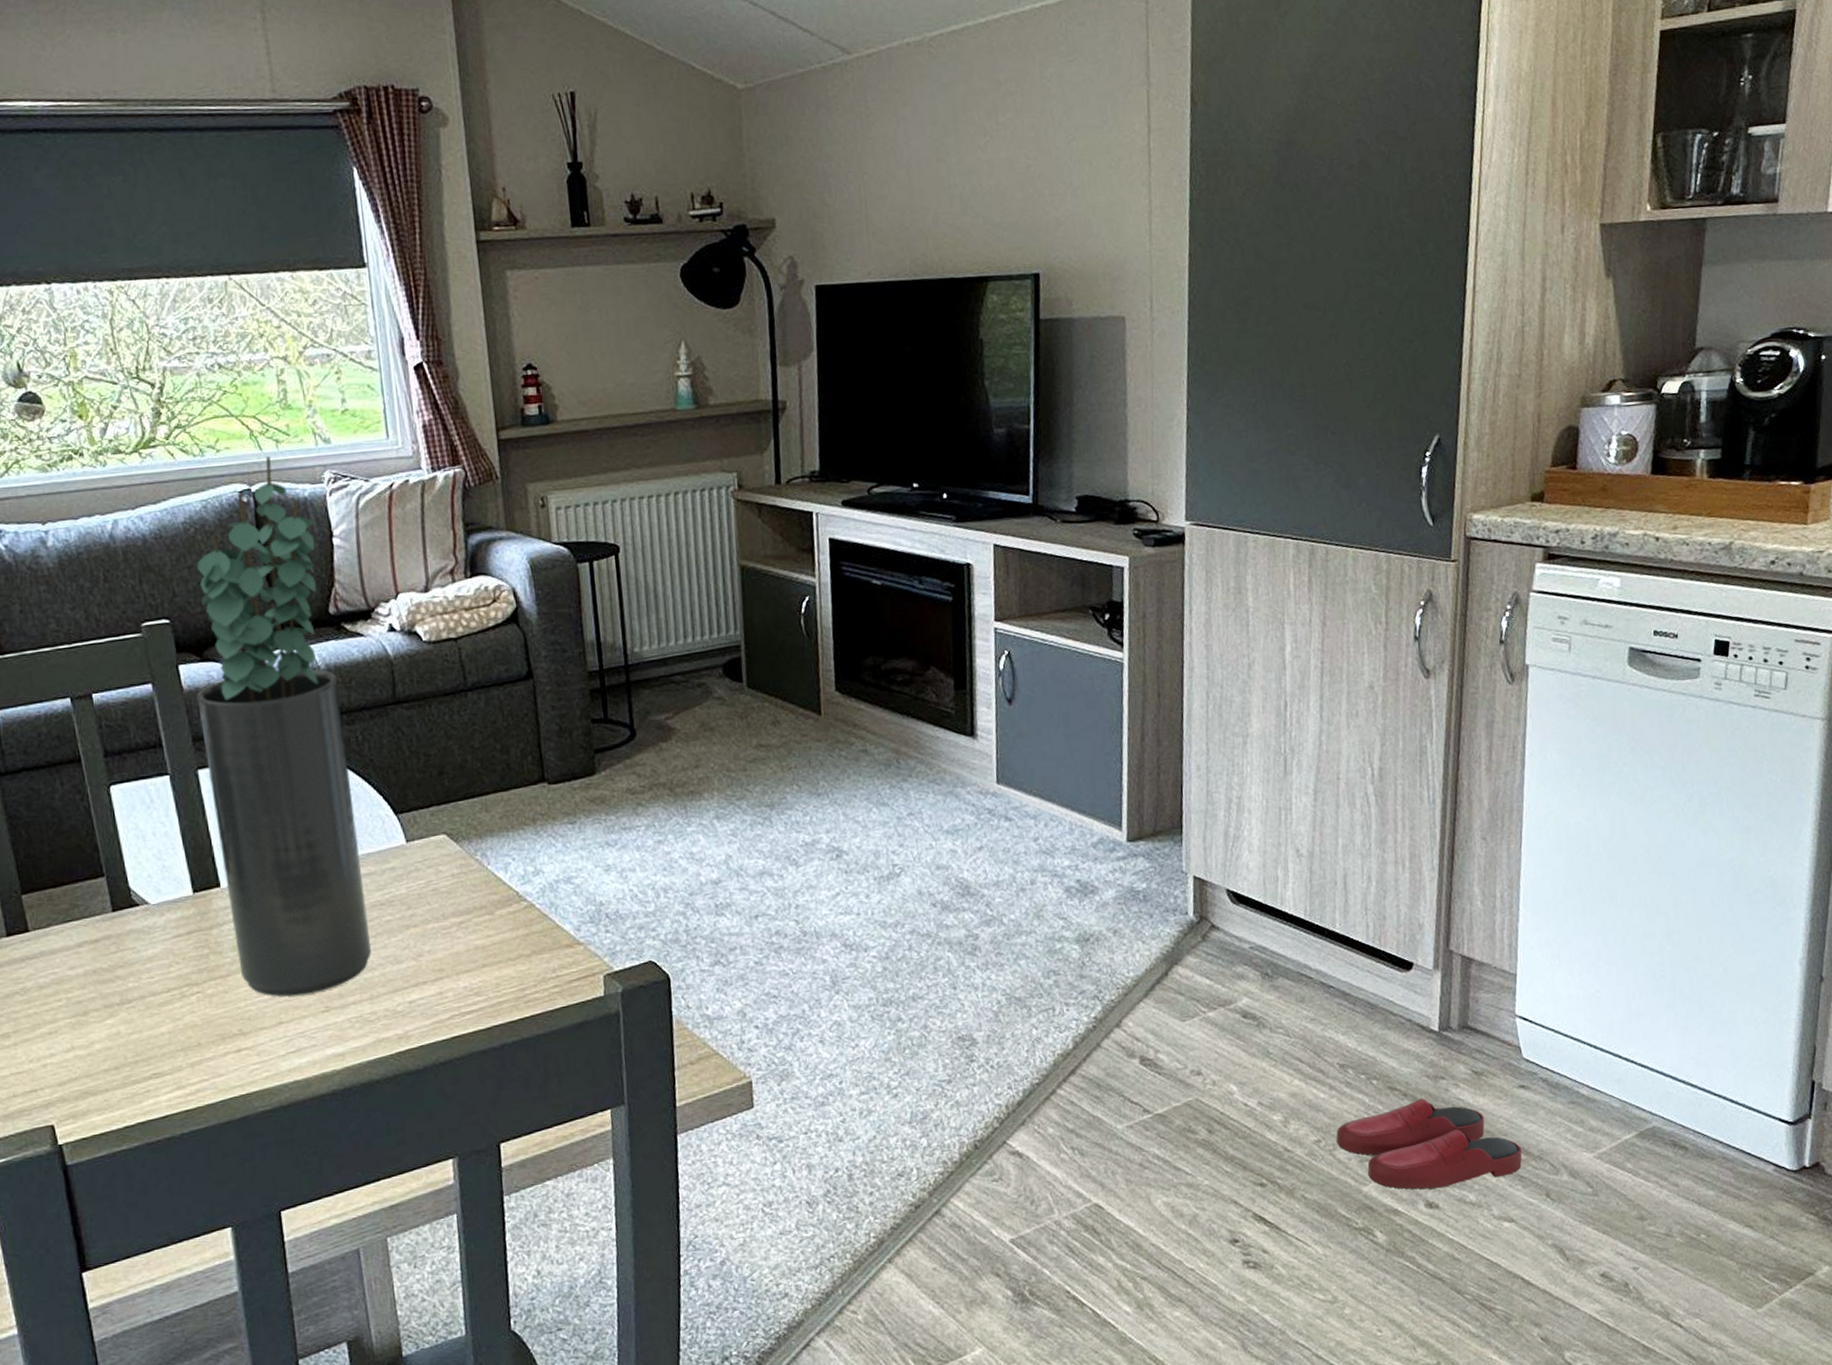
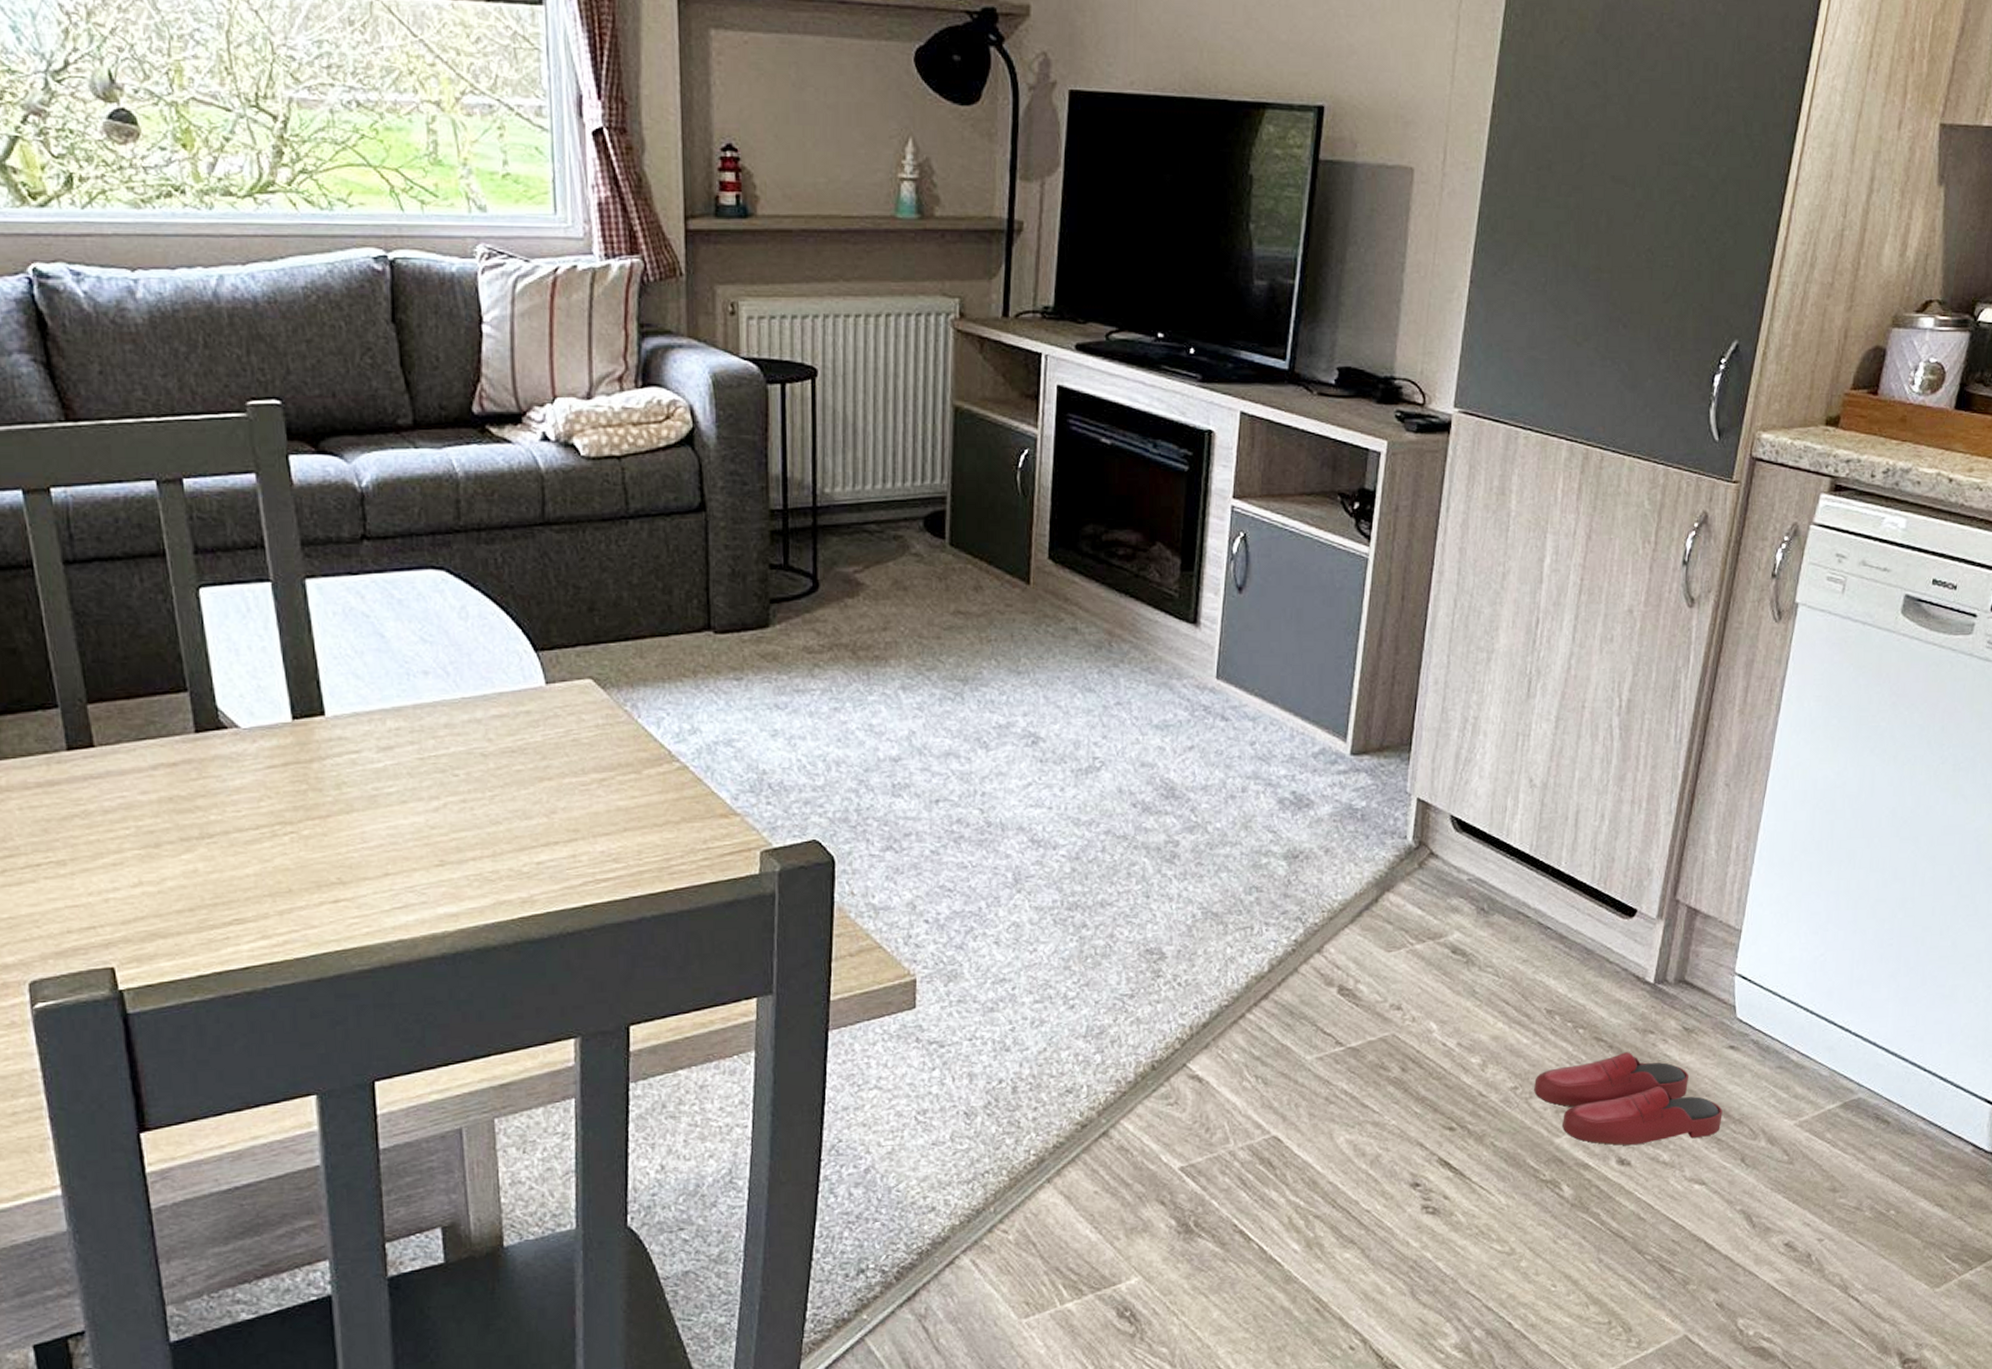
vase: present [196,456,371,996] -> none [309,219,497,845]

